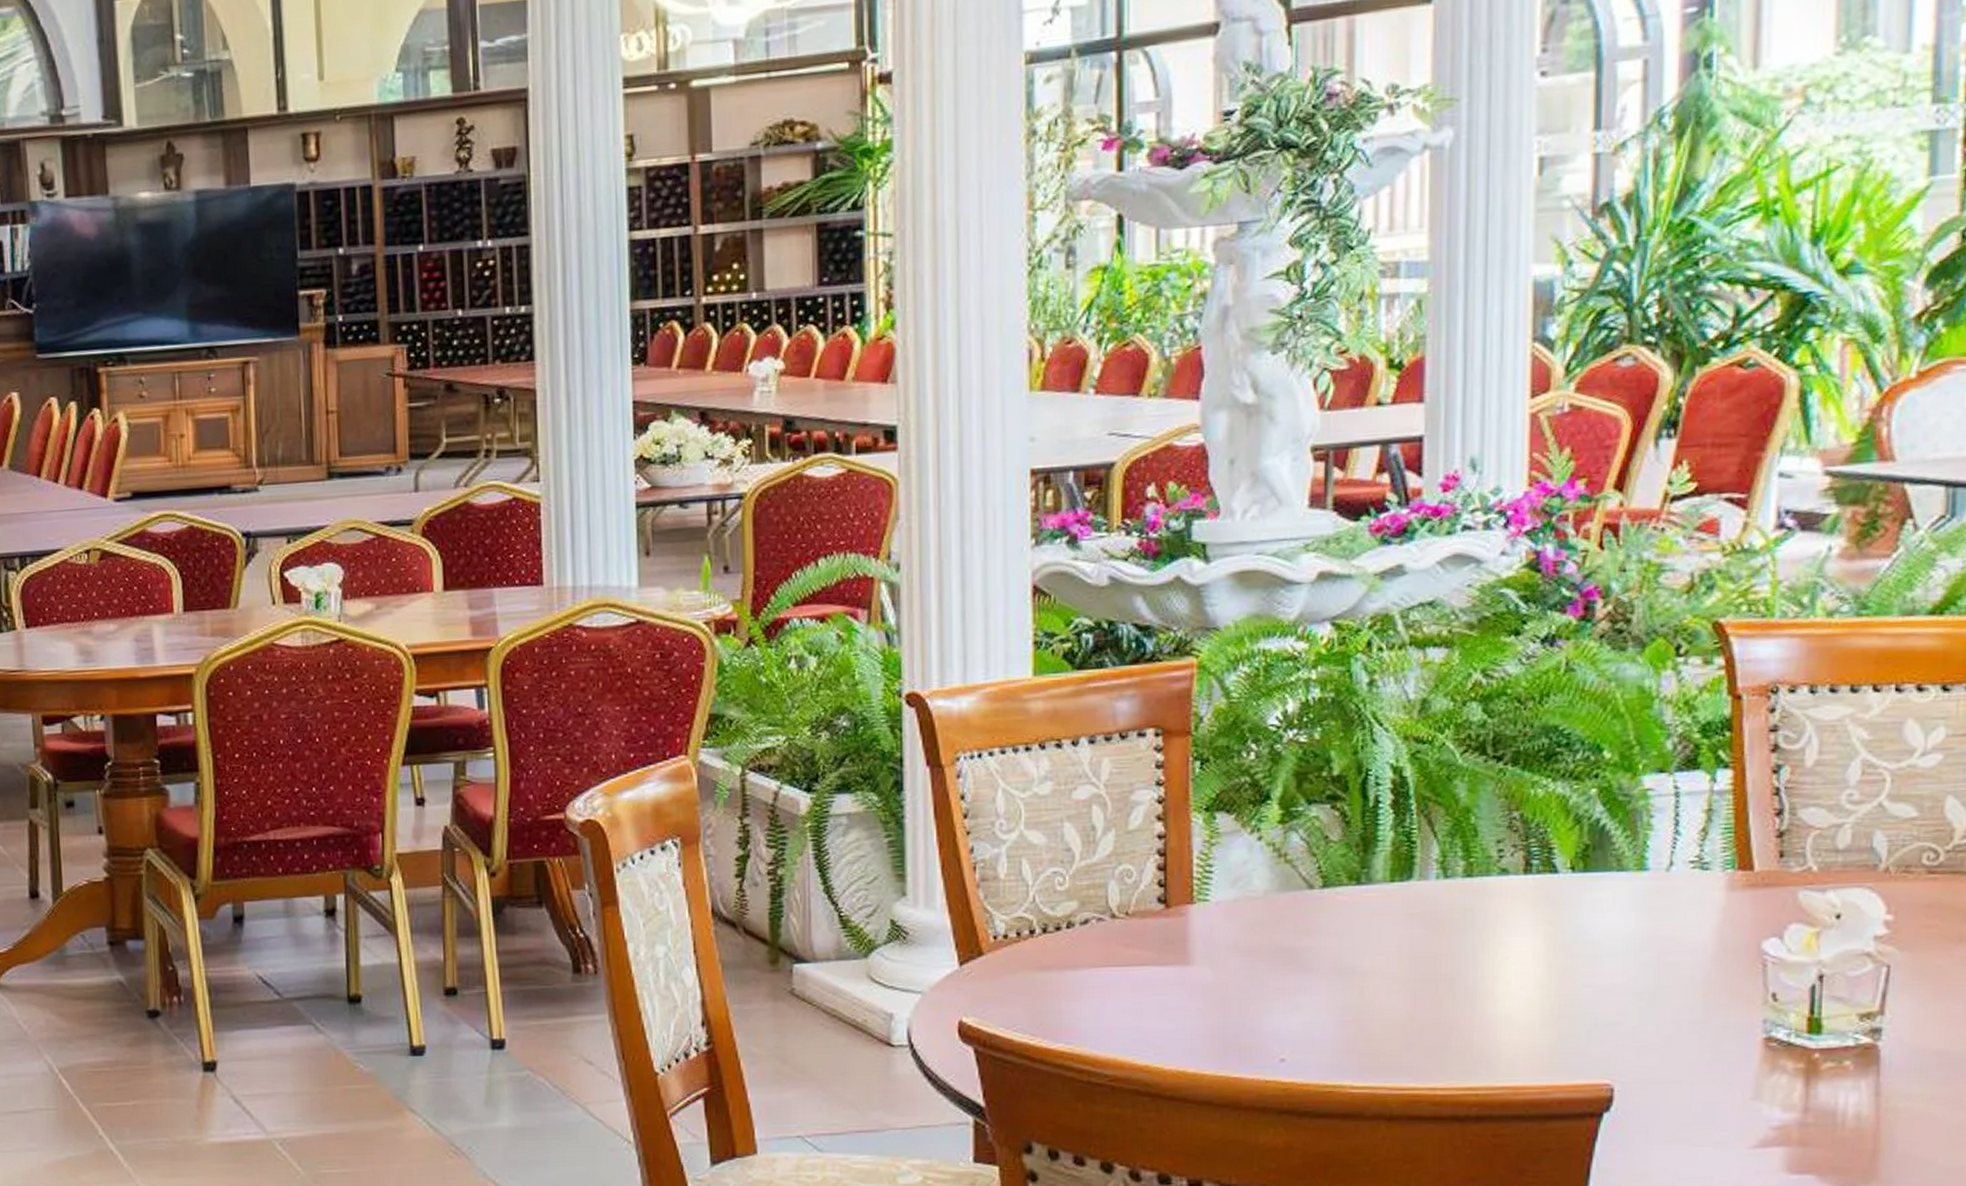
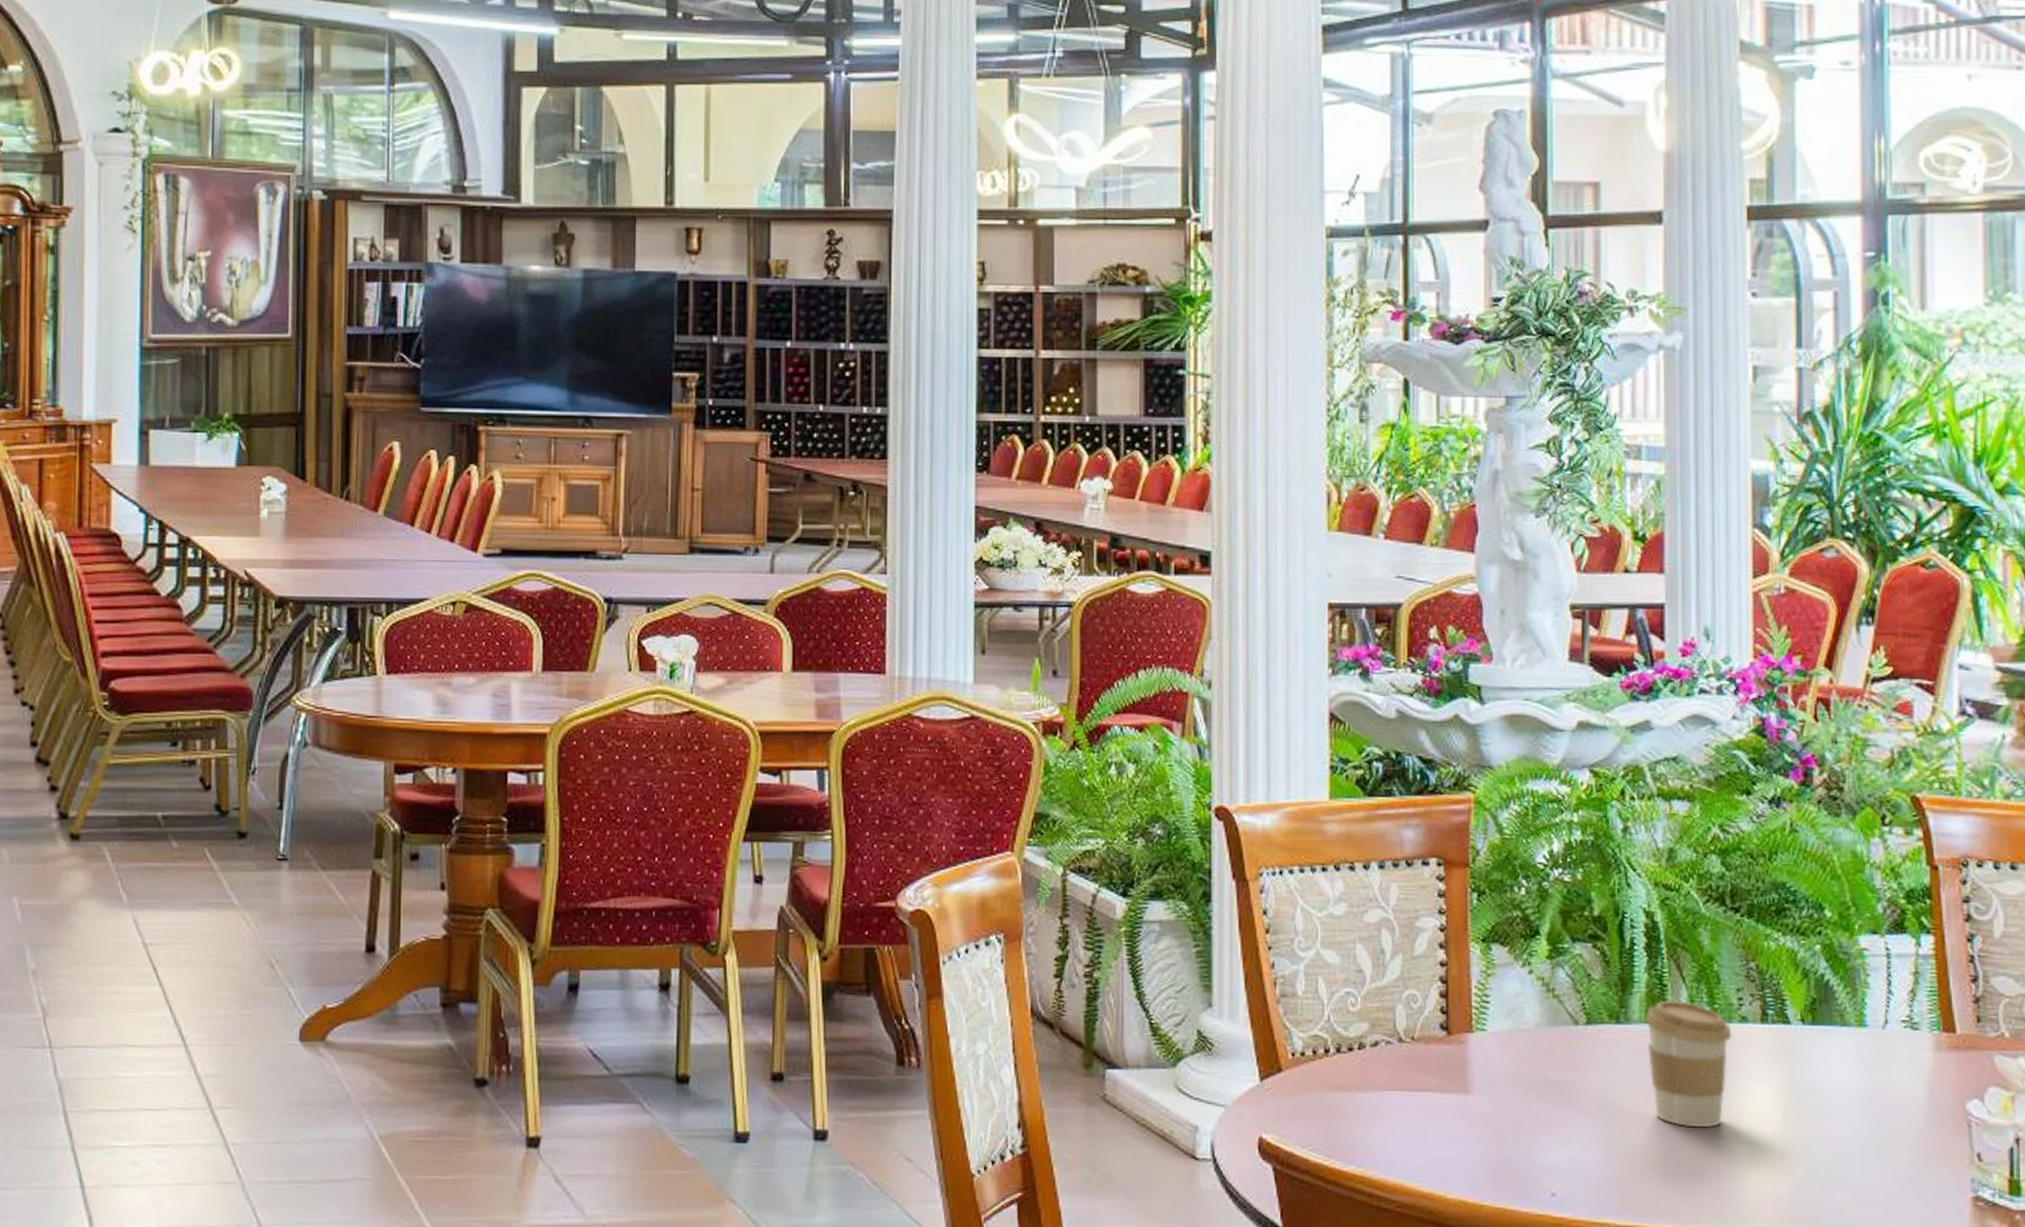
coffee cup: none [1389,856,1490,985] -> present [1645,1000,1732,1128]

